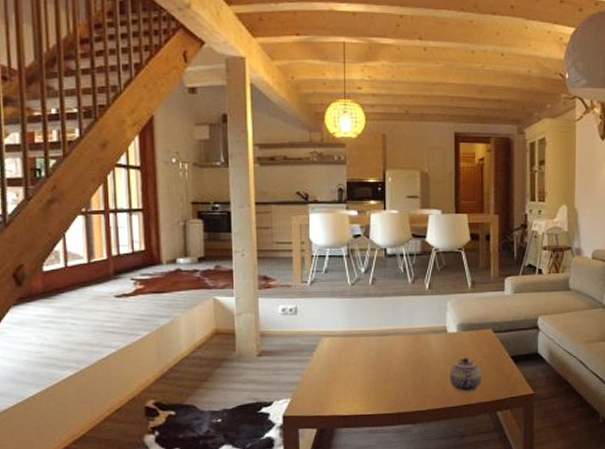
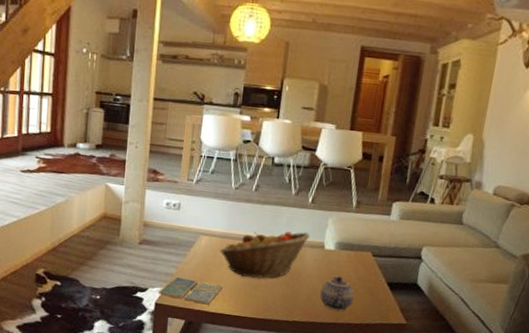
drink coaster: none [284,384,352,409] -> present [158,276,223,305]
fruit basket: none [344,319,432,373] -> present [220,231,311,279]

